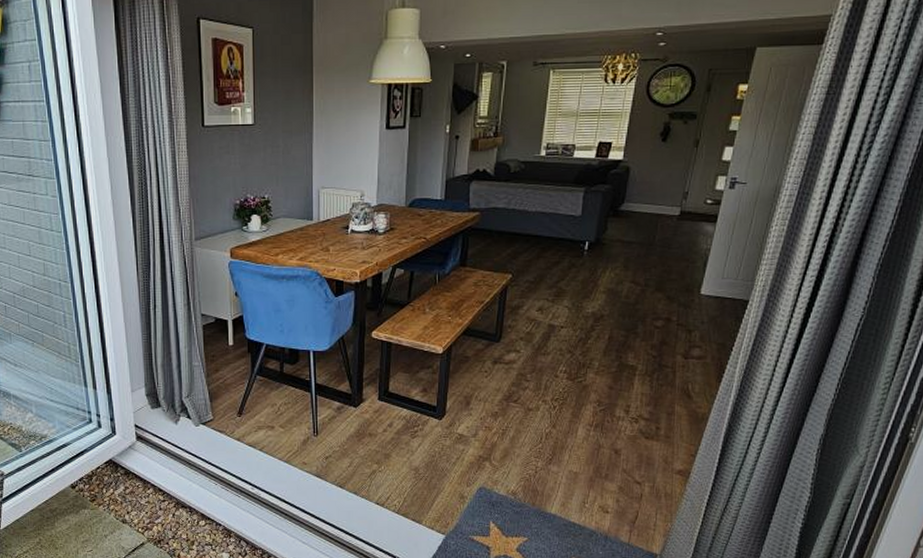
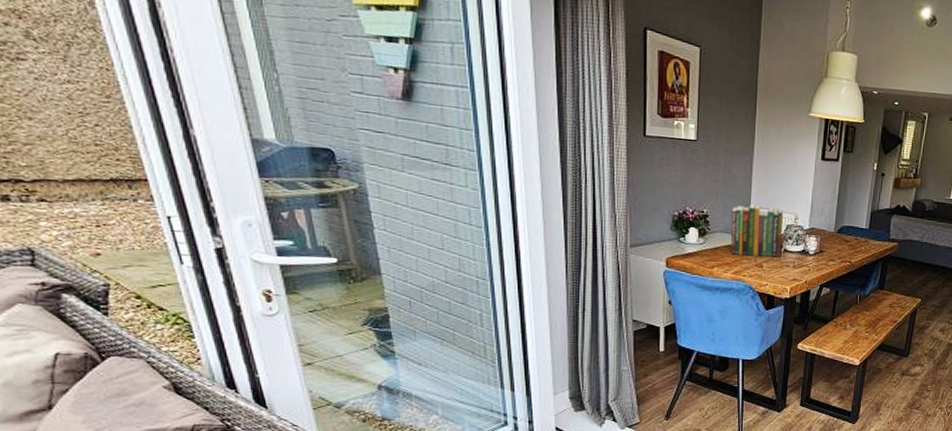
books: none [293,185,349,240] -> present [731,204,784,258]

